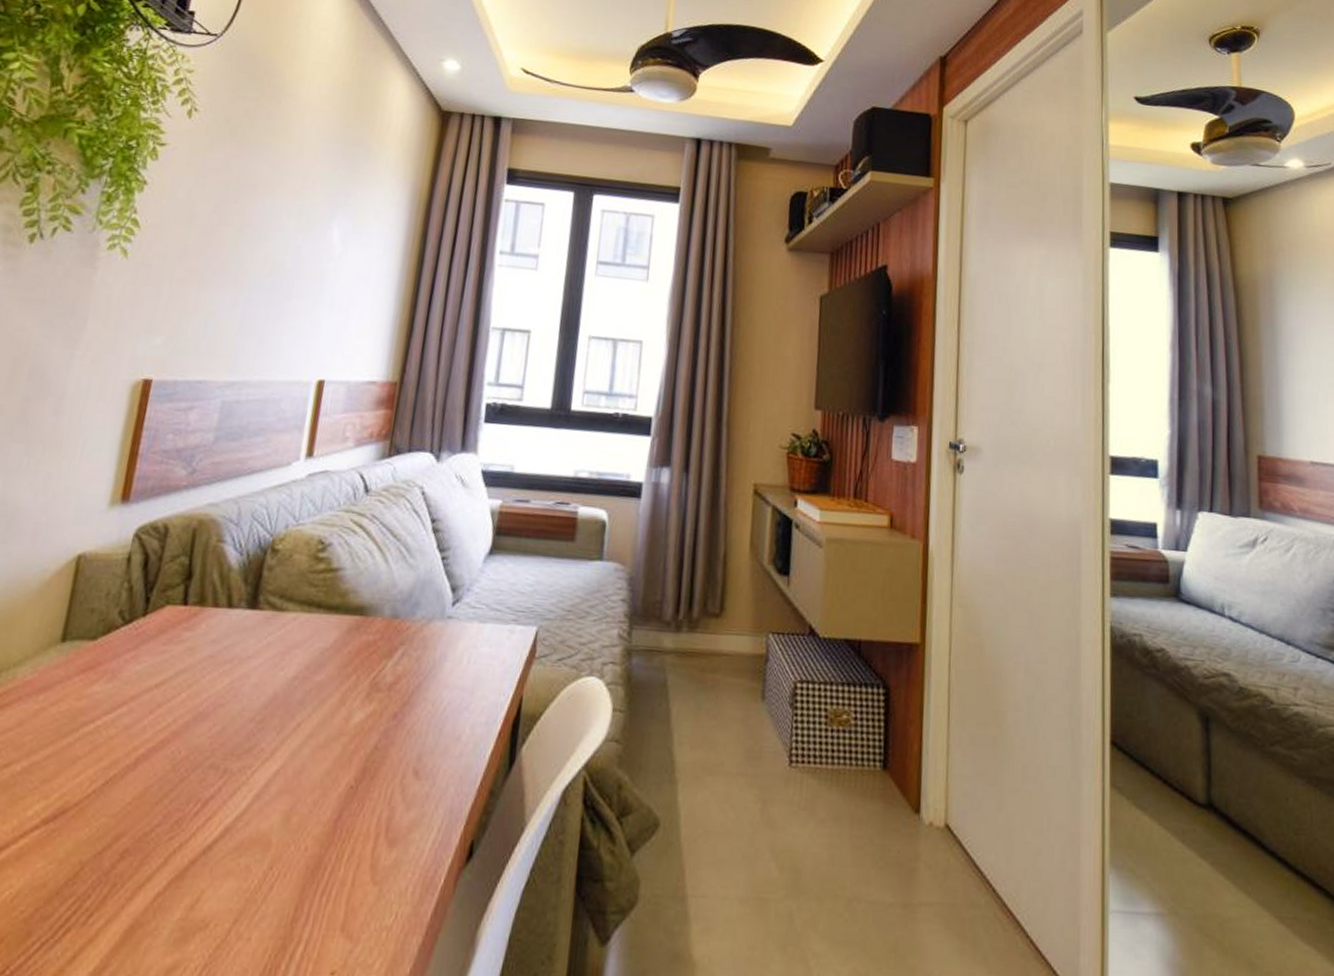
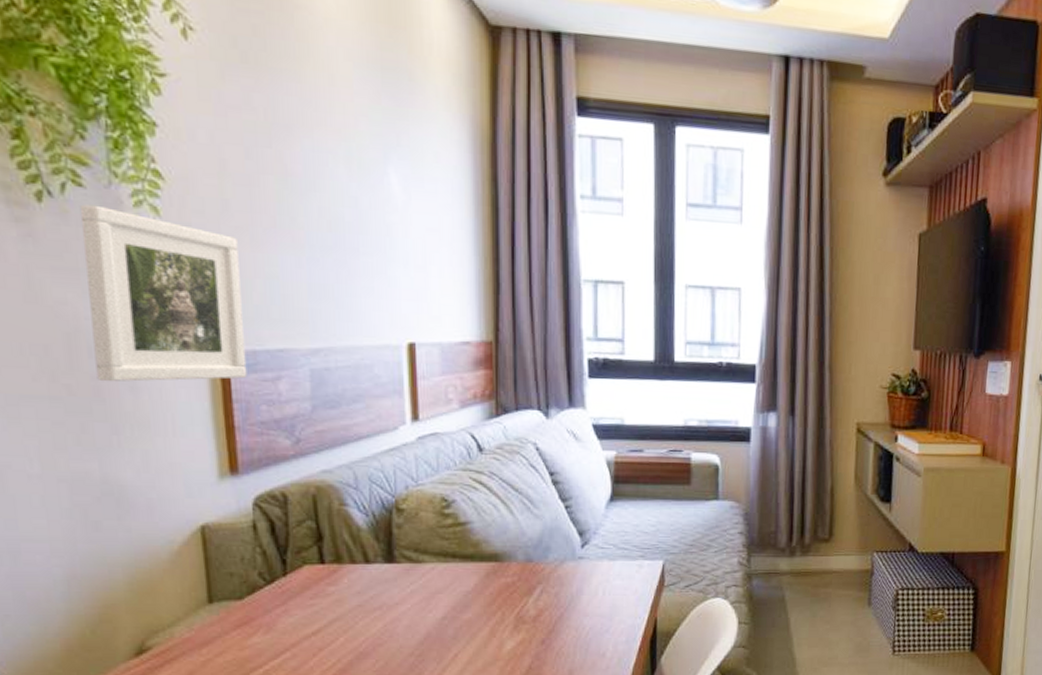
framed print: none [28,246,188,408] -> present [79,204,247,382]

